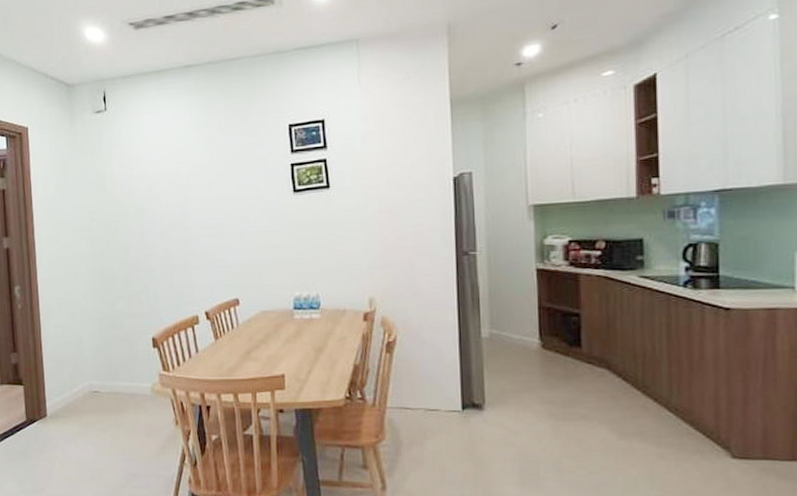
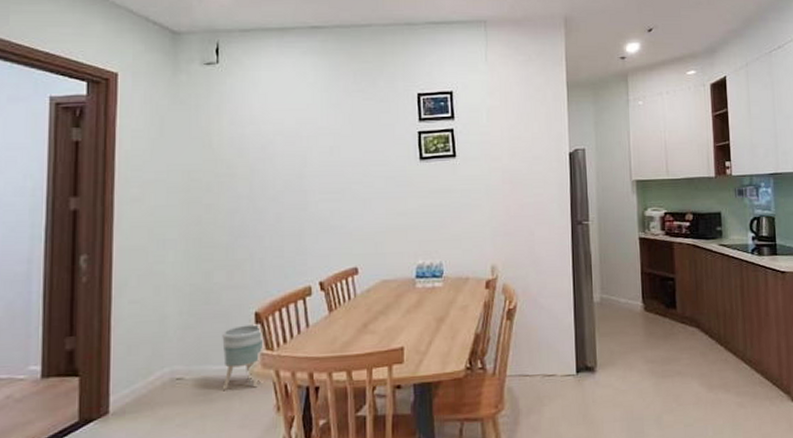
planter: none [127,348,161,405] -> present [222,324,264,392]

